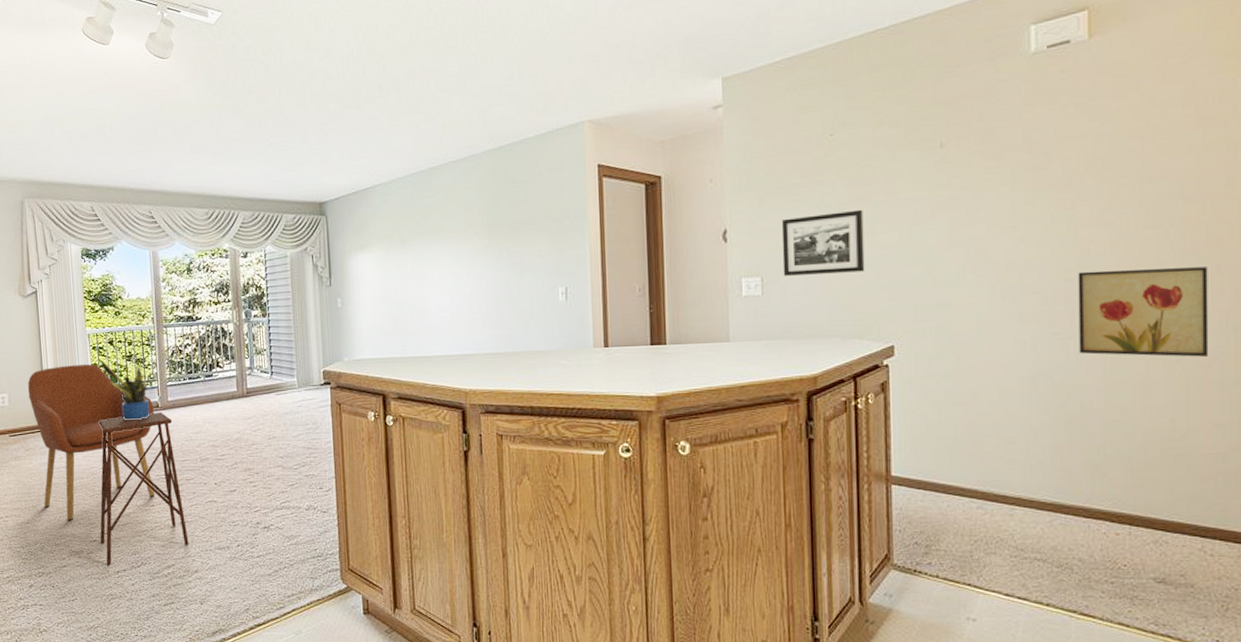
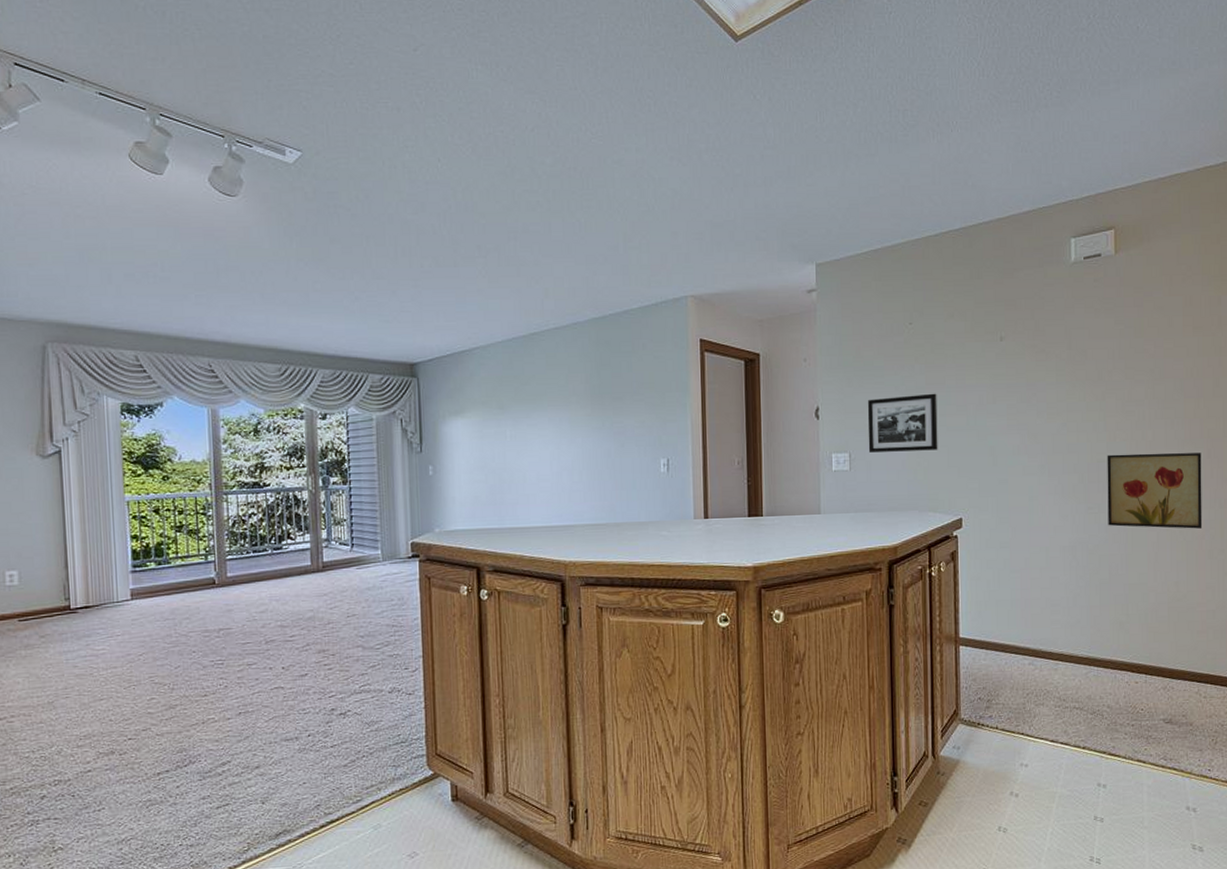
armchair: present [28,364,155,521] -> none [46,536,210,719]
potted plant: present [99,359,150,421] -> none [141,530,205,601]
side table: present [99,412,189,566] -> none [136,589,249,768]

